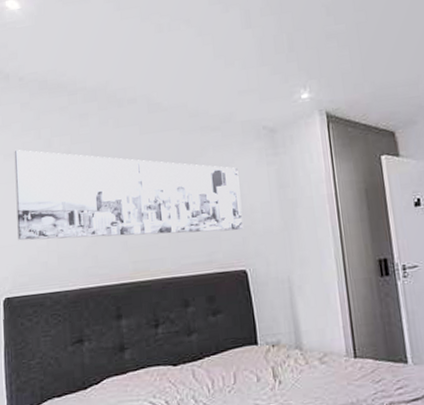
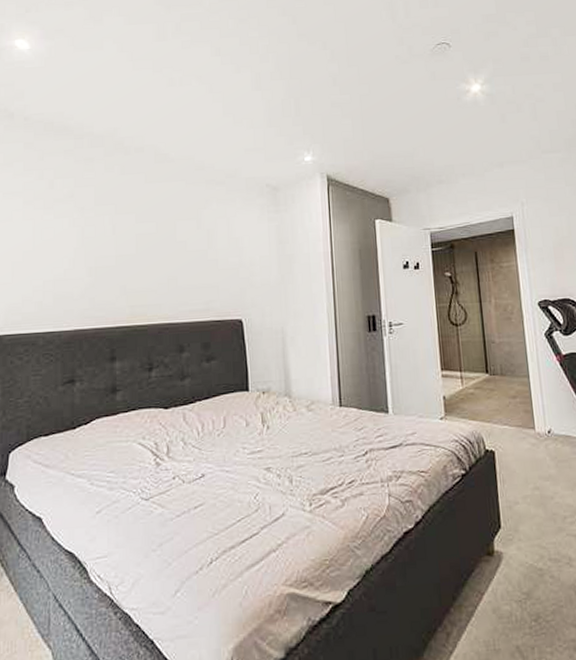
wall art: present [14,150,243,241] -> none [13,189,242,282]

